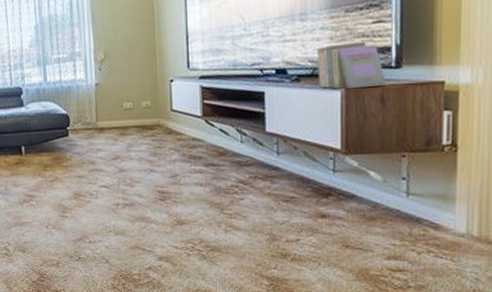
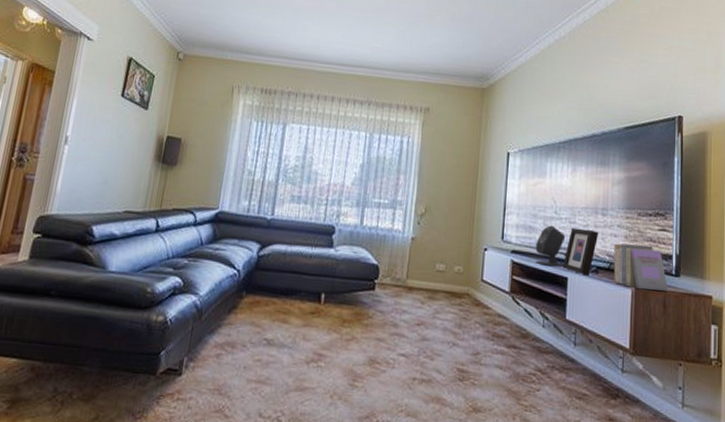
speaker: none [225,43,260,85] -> present [535,225,566,267]
picture frame: none [258,39,298,87] -> present [563,227,599,276]

